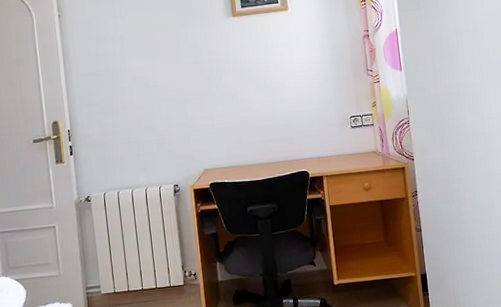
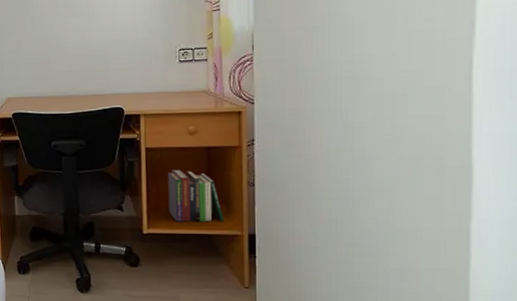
books: none [350,222,401,271] -> present [167,169,225,222]

